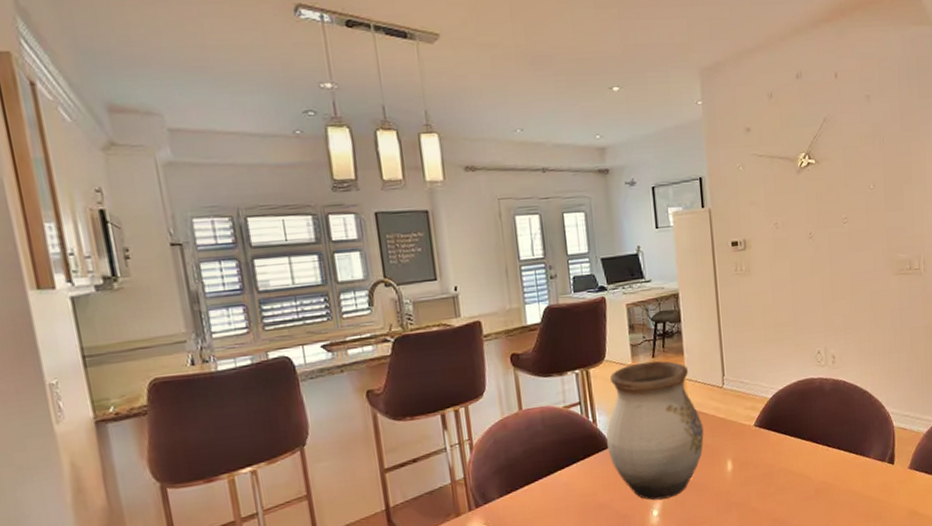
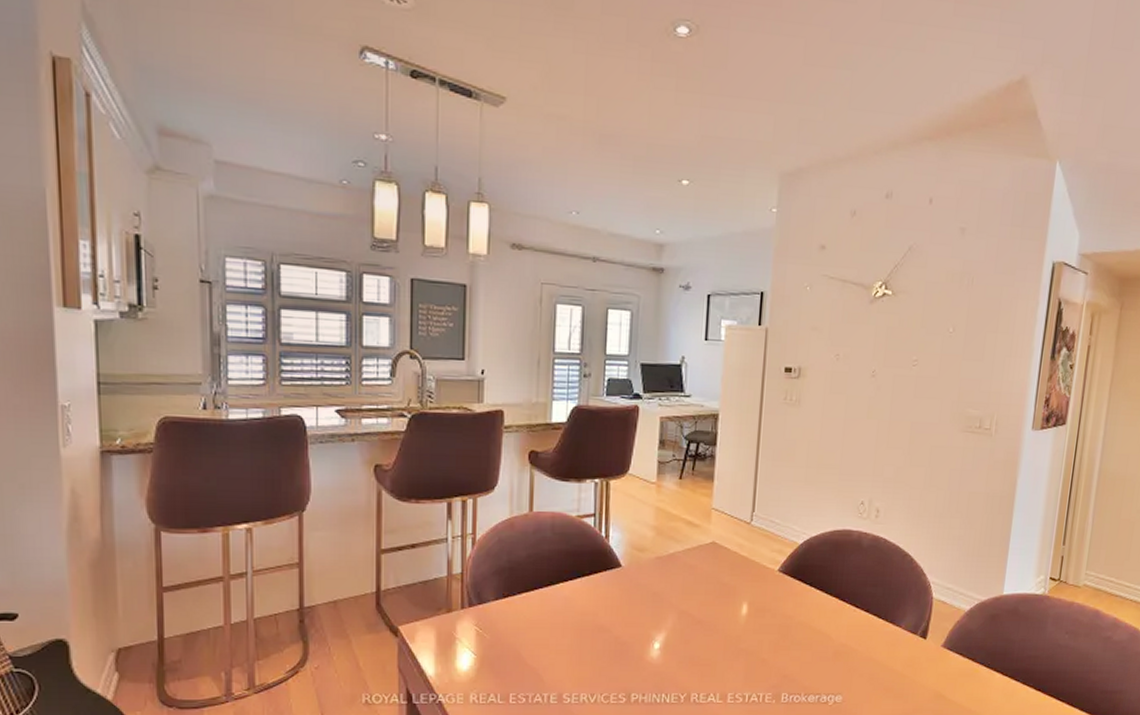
vase: present [605,361,704,500] -> none [616,482,723,632]

